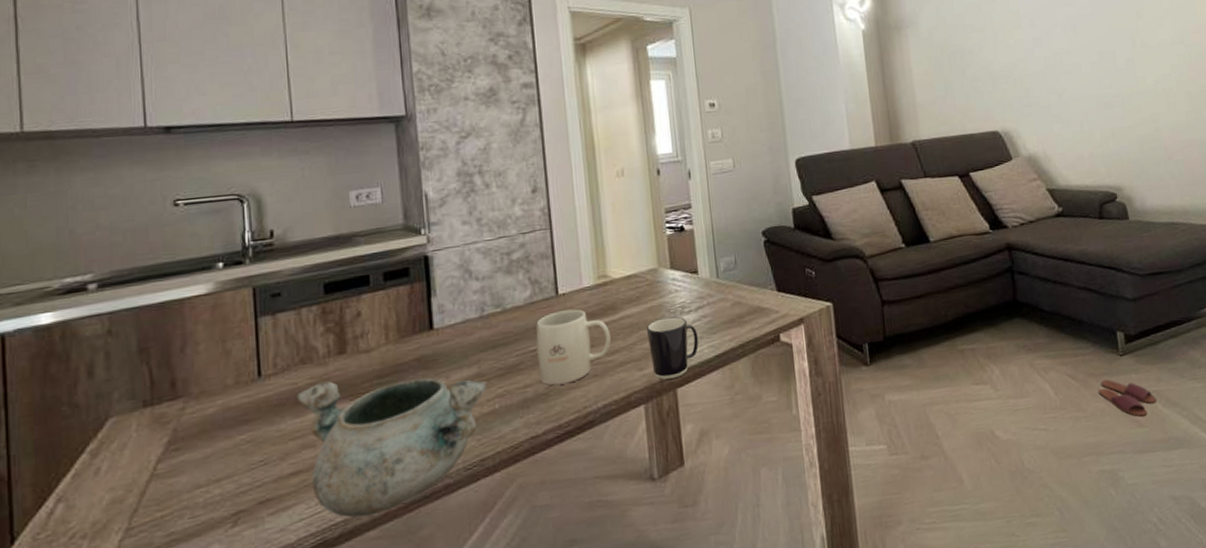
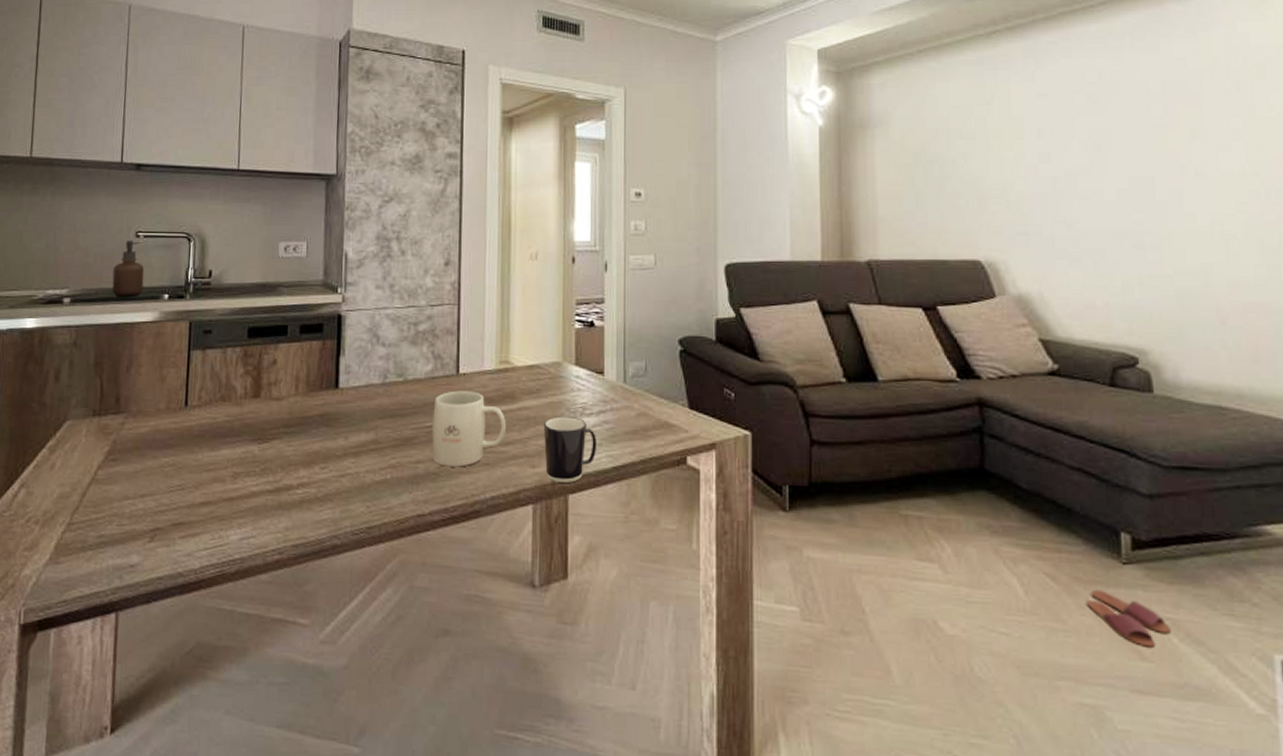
soap dispenser: none [149,209,191,273] -> present [112,240,145,296]
decorative bowl: present [295,378,488,518] -> none [213,420,383,560]

